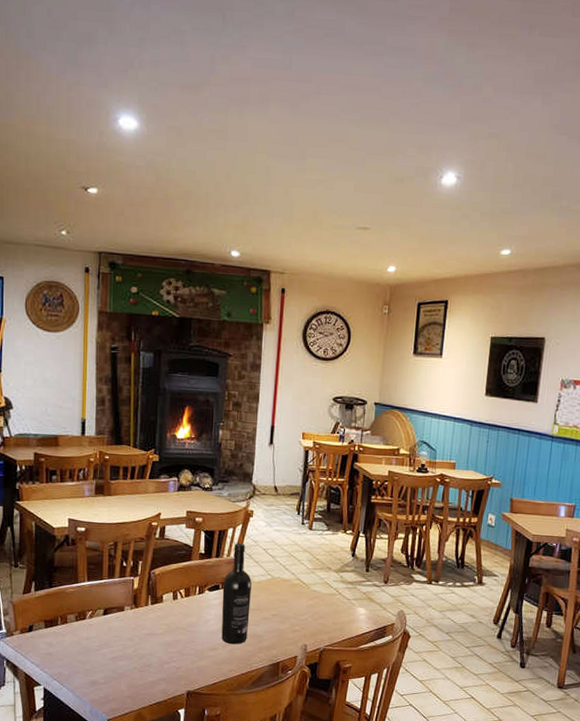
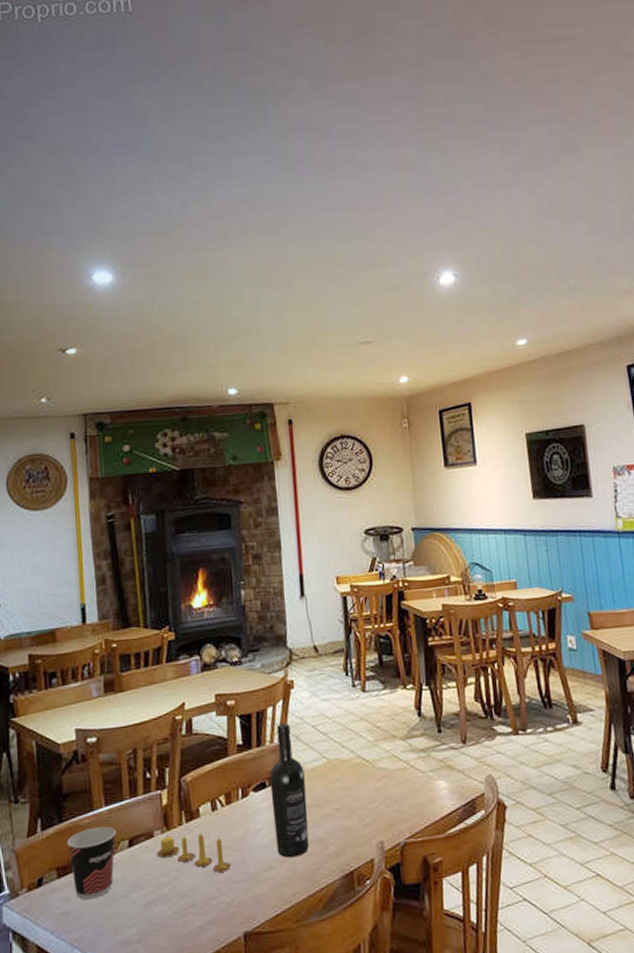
cup: none [55,595,94,648] -> present [67,826,116,900]
candle: none [125,612,184,646] -> present [157,832,232,873]

